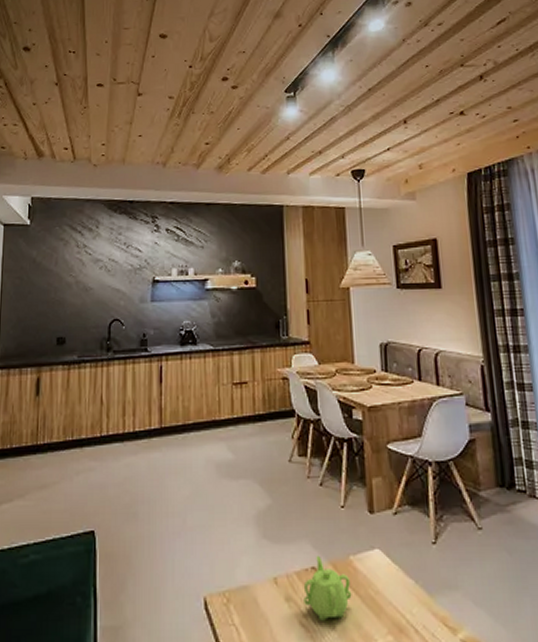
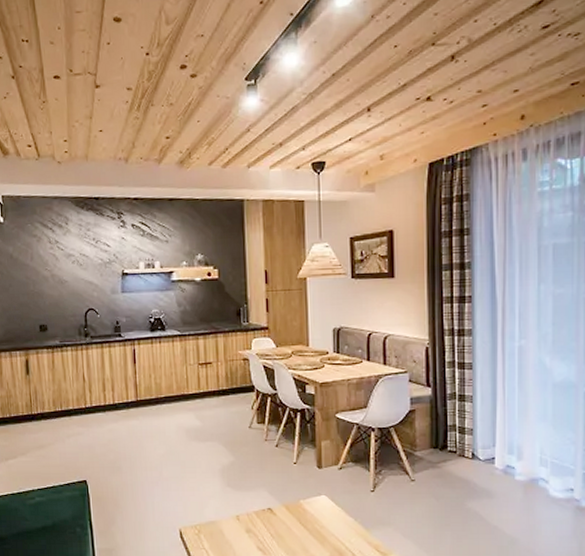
teapot: present [303,555,352,621] -> none [261,499,301,547]

